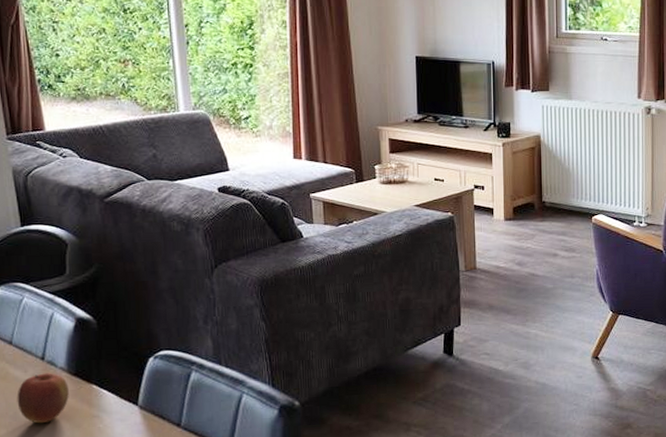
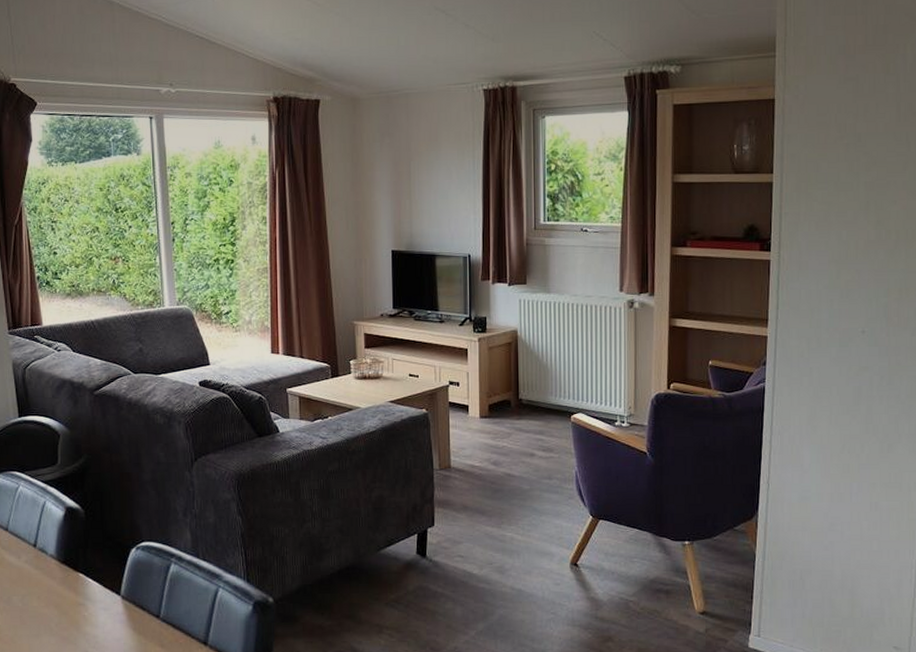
apple: present [17,373,69,424] -> none [11,560,58,609]

